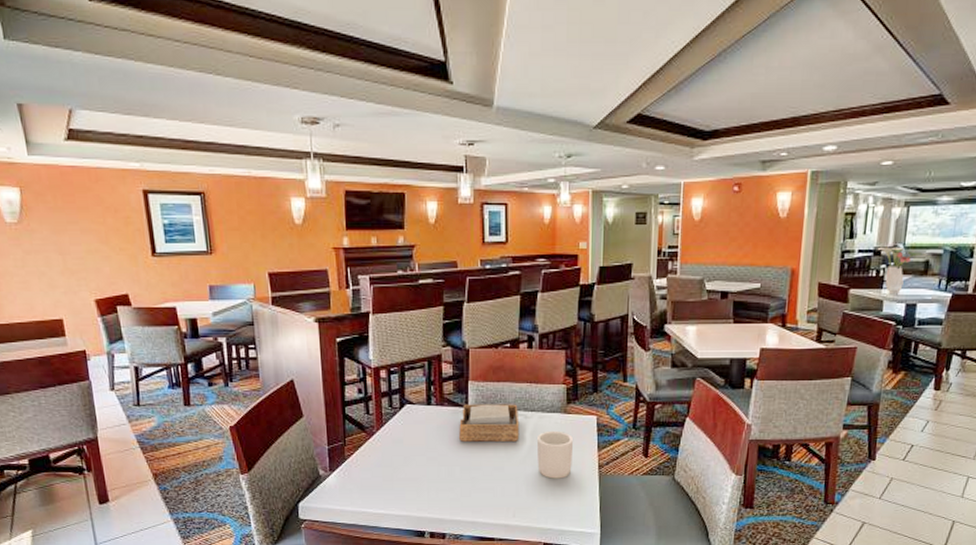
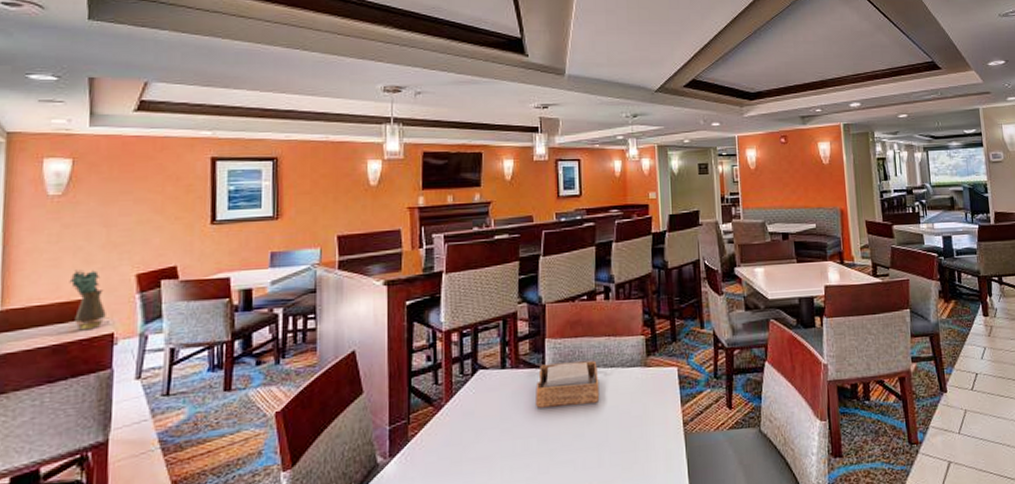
vase: none [40,293,77,347] -> present [69,269,106,331]
mug: present [537,430,574,479] -> none [619,386,656,443]
flower arrangement: present [877,247,931,293] -> none [909,186,954,227]

